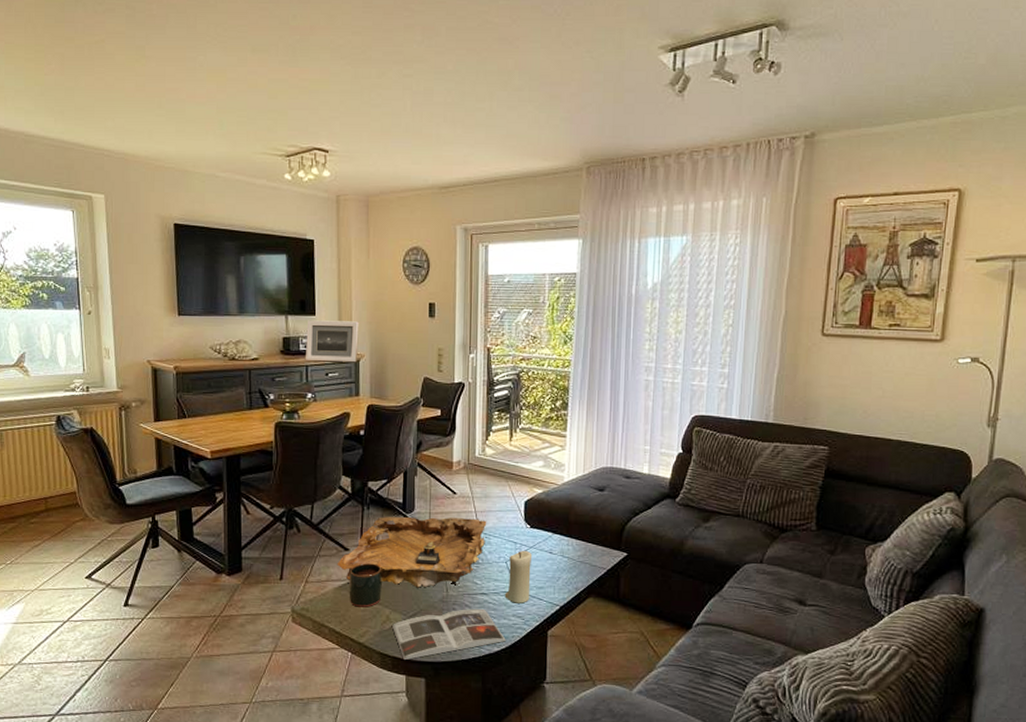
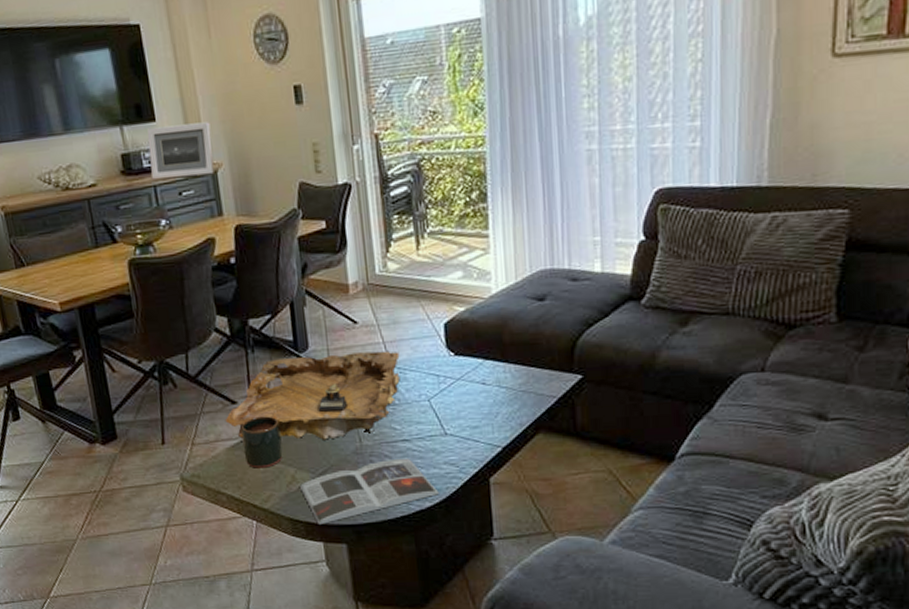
candle: present [504,550,533,604] -> none [431,383,464,448]

